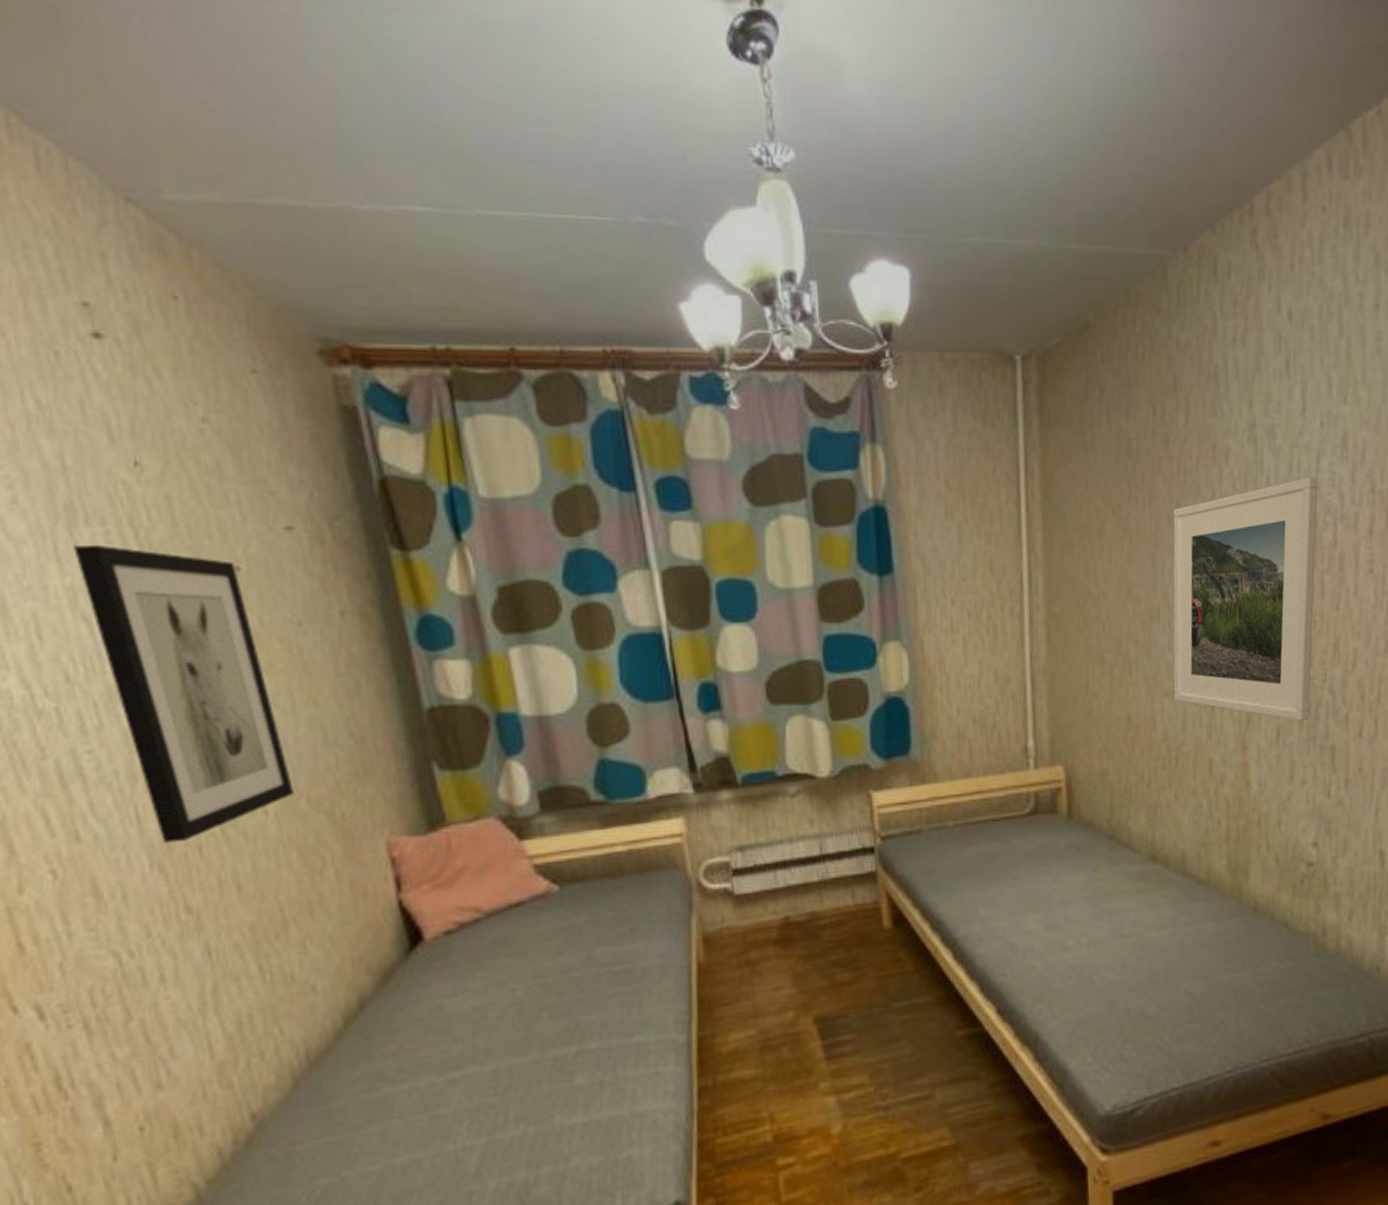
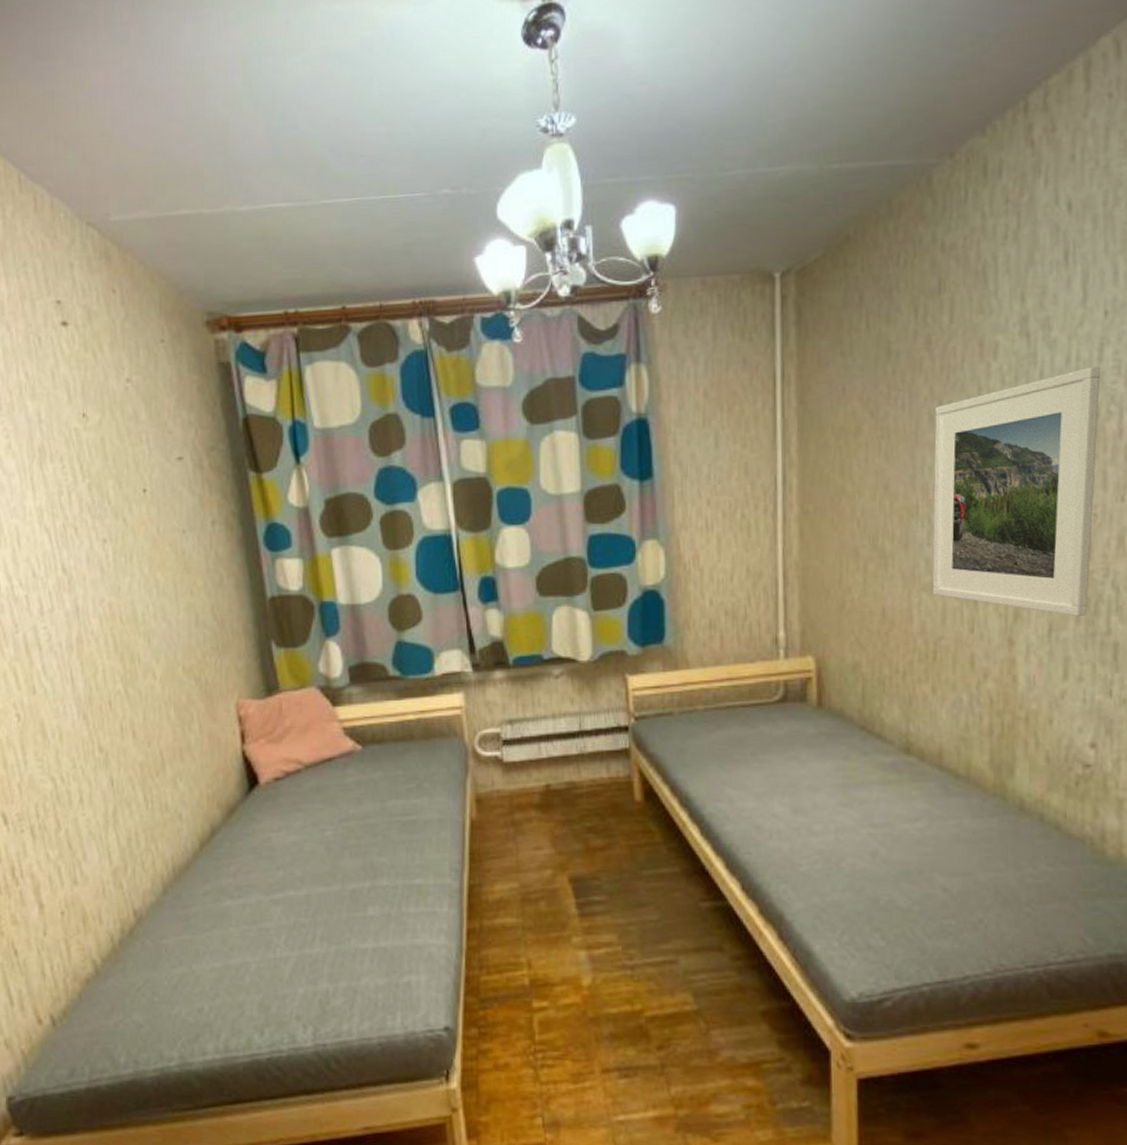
wall art: present [73,544,294,843] -> none [43,475,174,698]

